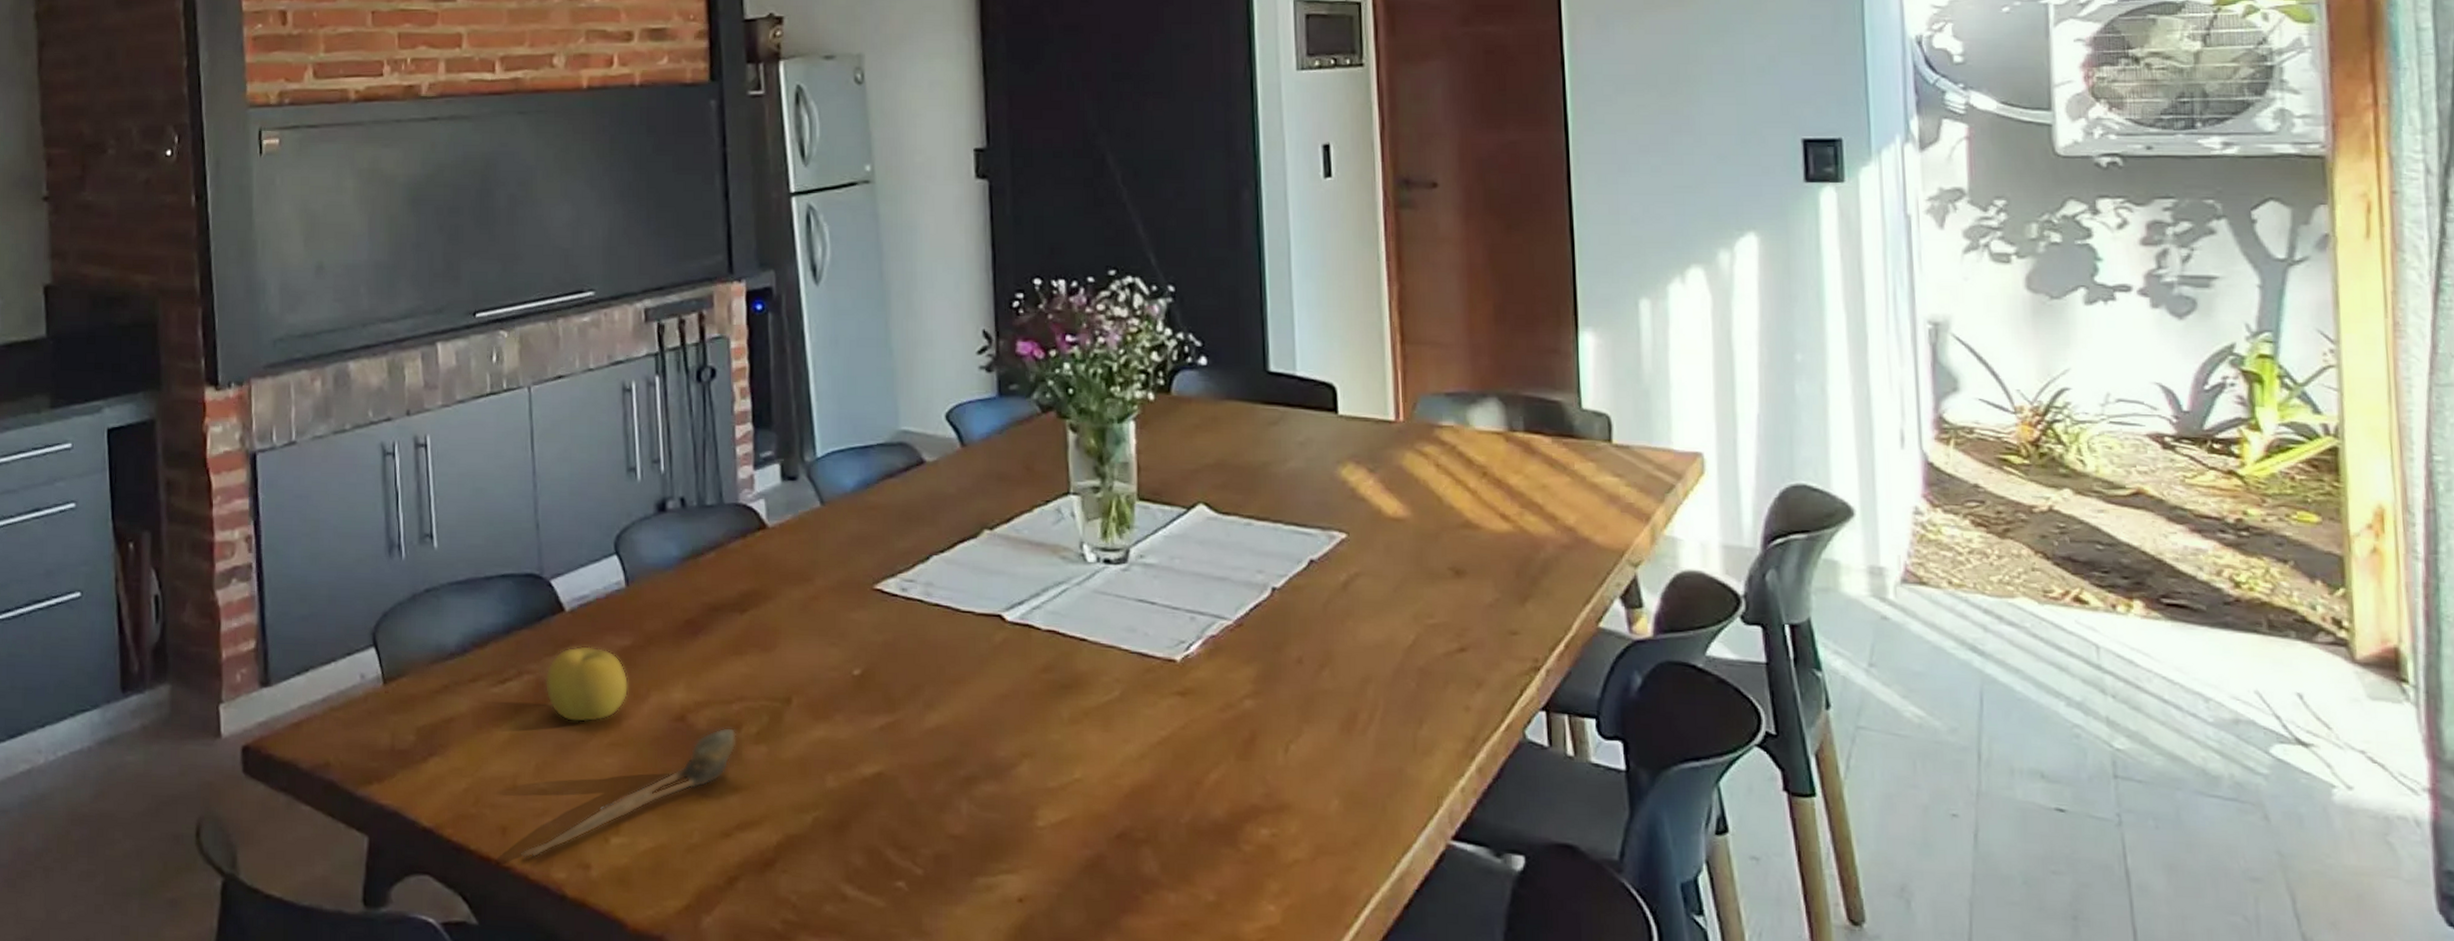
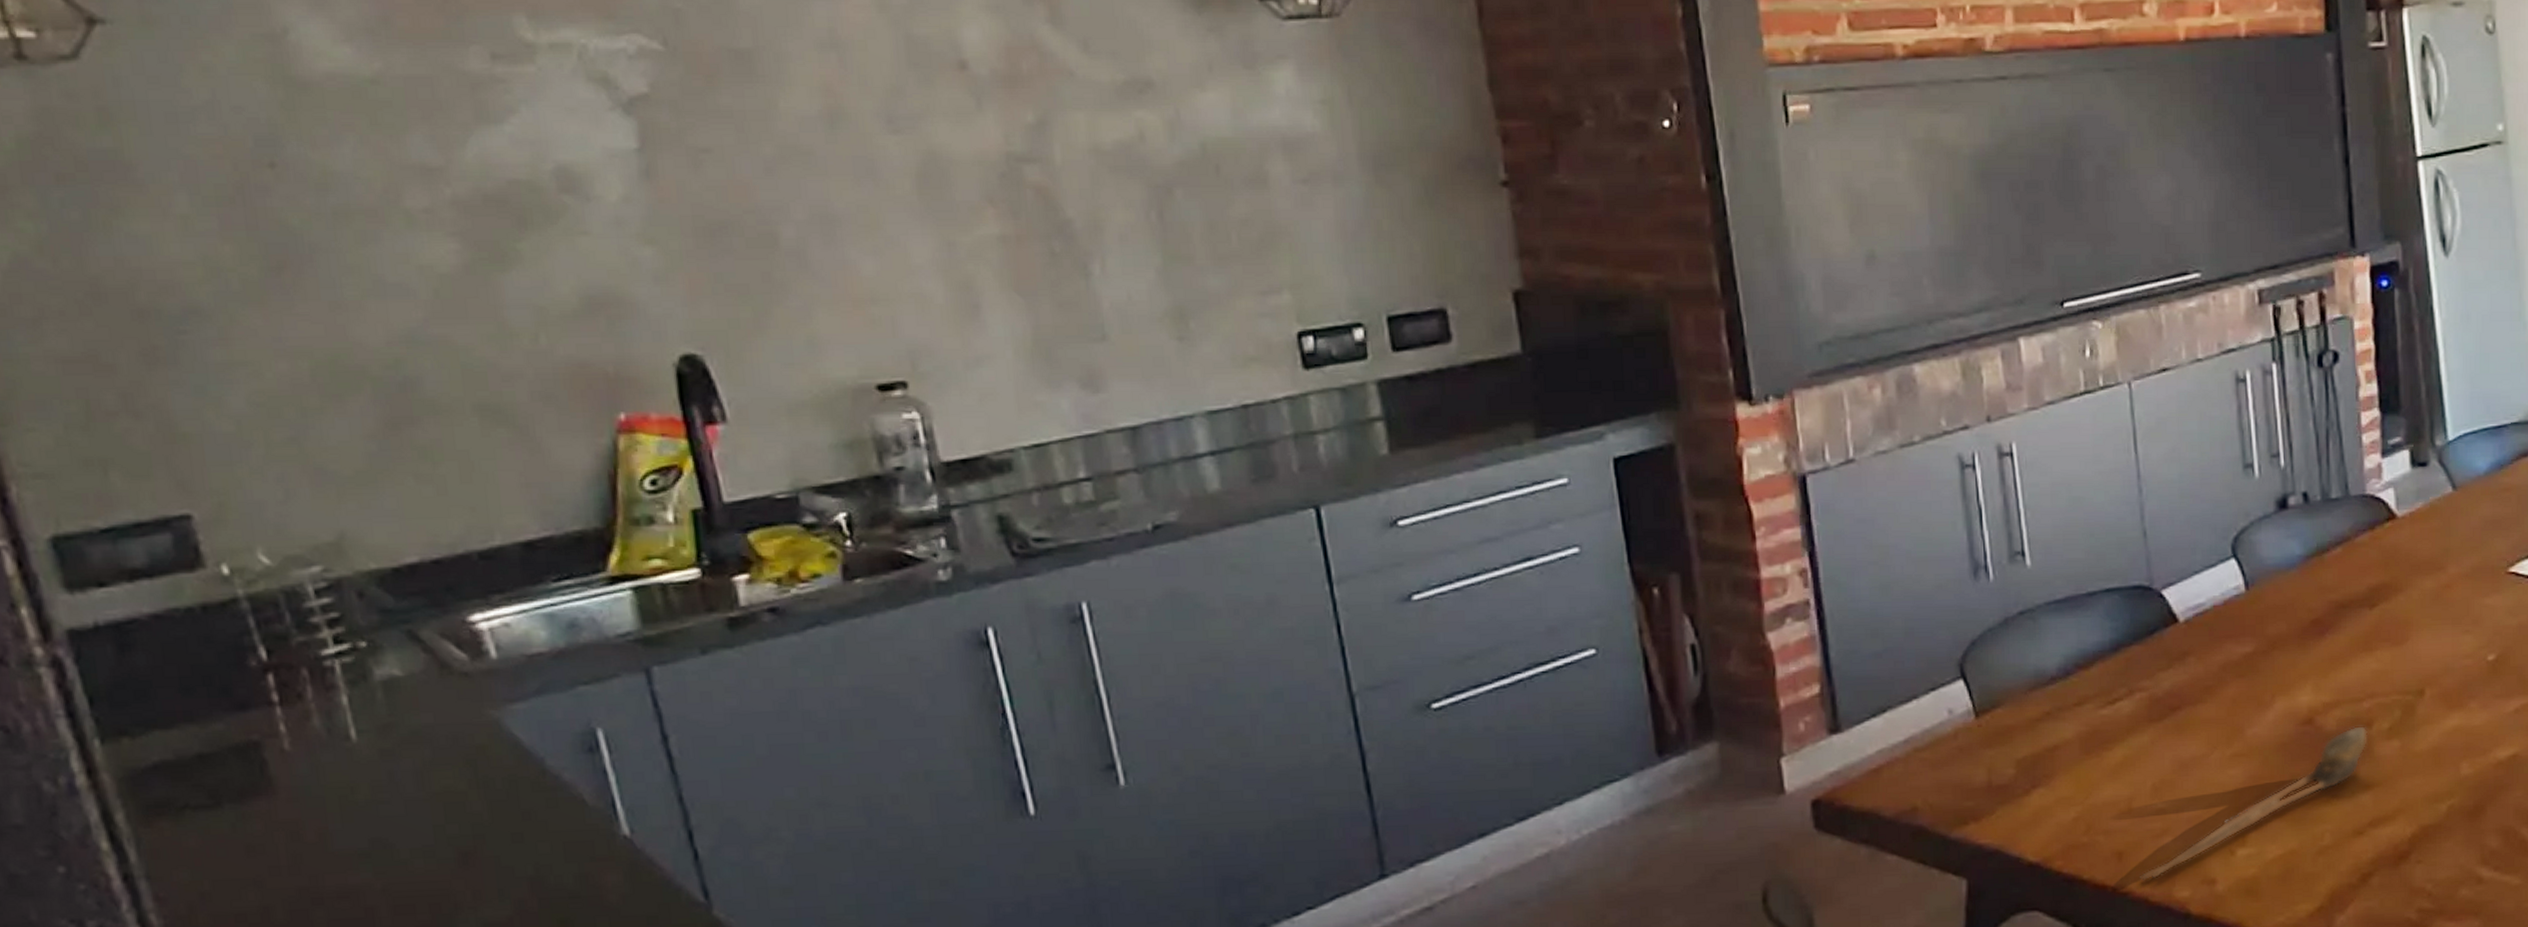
fruit: present [544,645,629,723] -> none [2159,656,2252,737]

